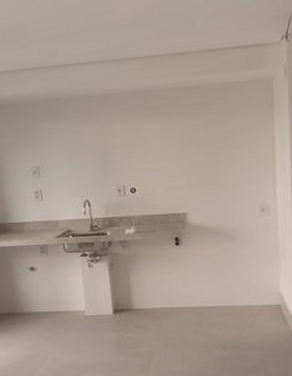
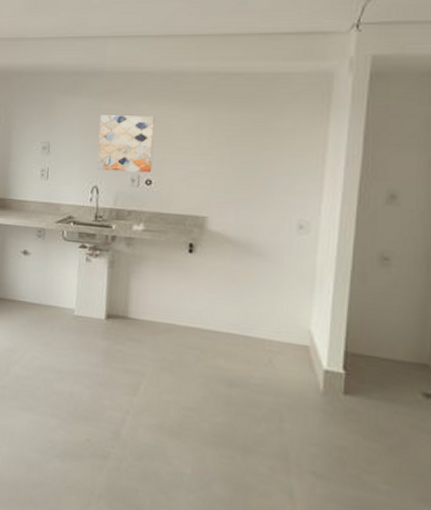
wall art: none [82,132,135,186] -> present [97,115,155,173]

